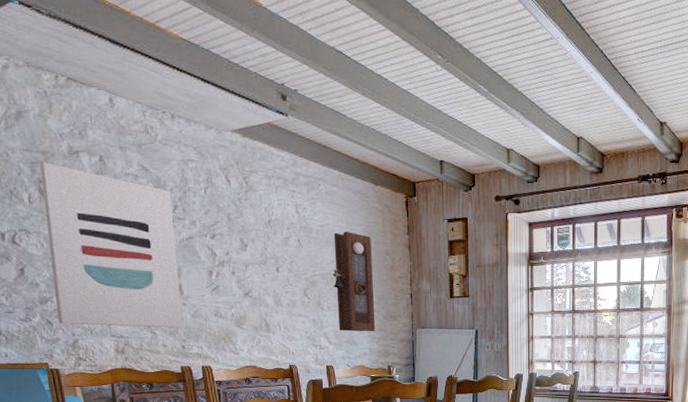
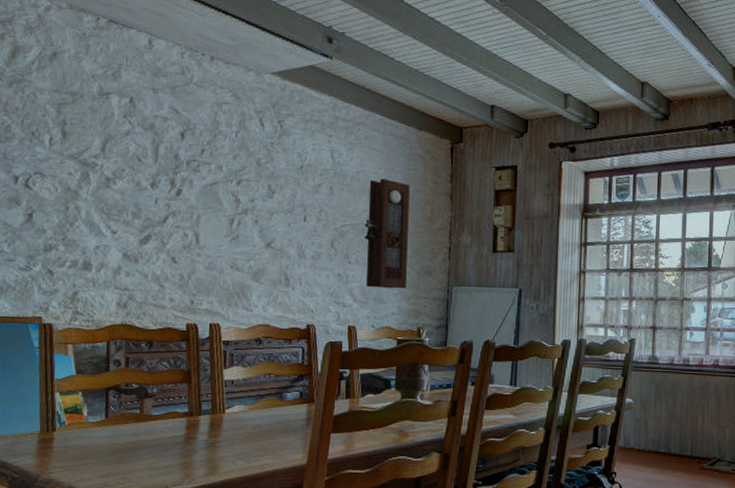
wall art: present [39,162,183,328] -> none [60,103,201,281]

